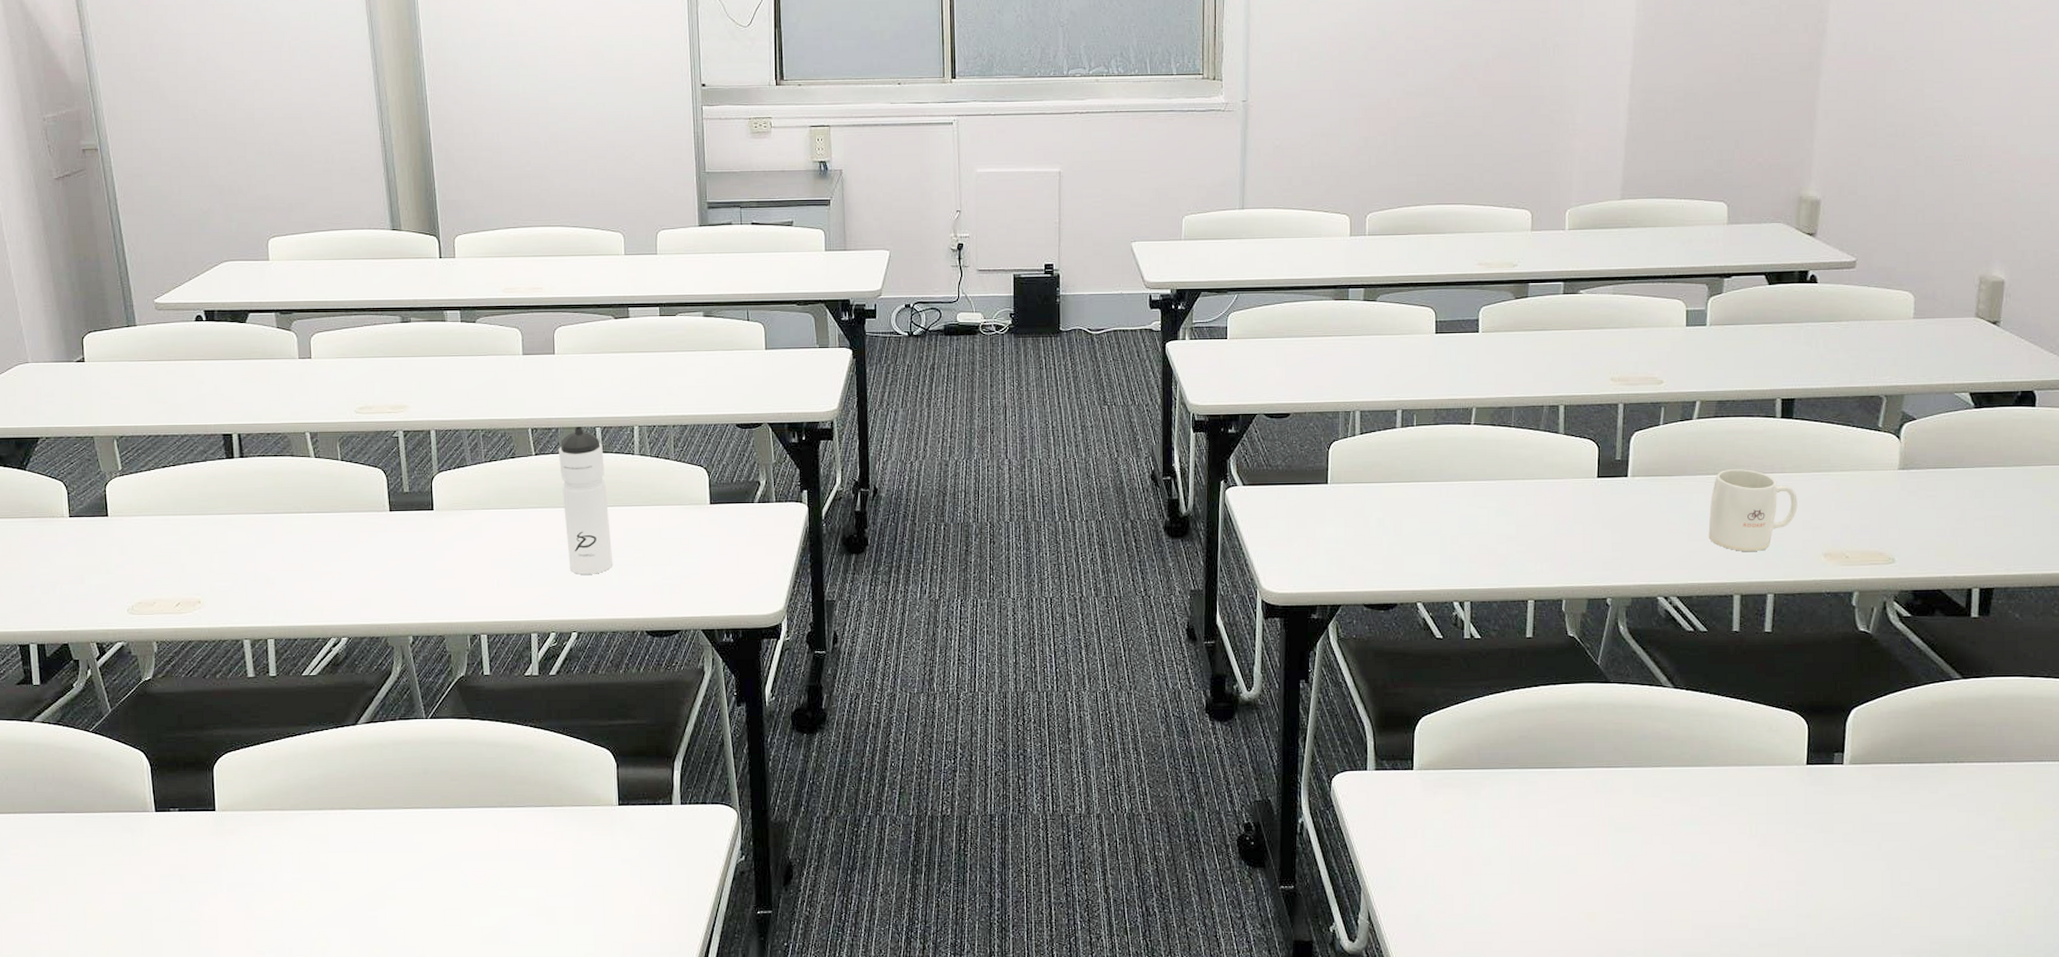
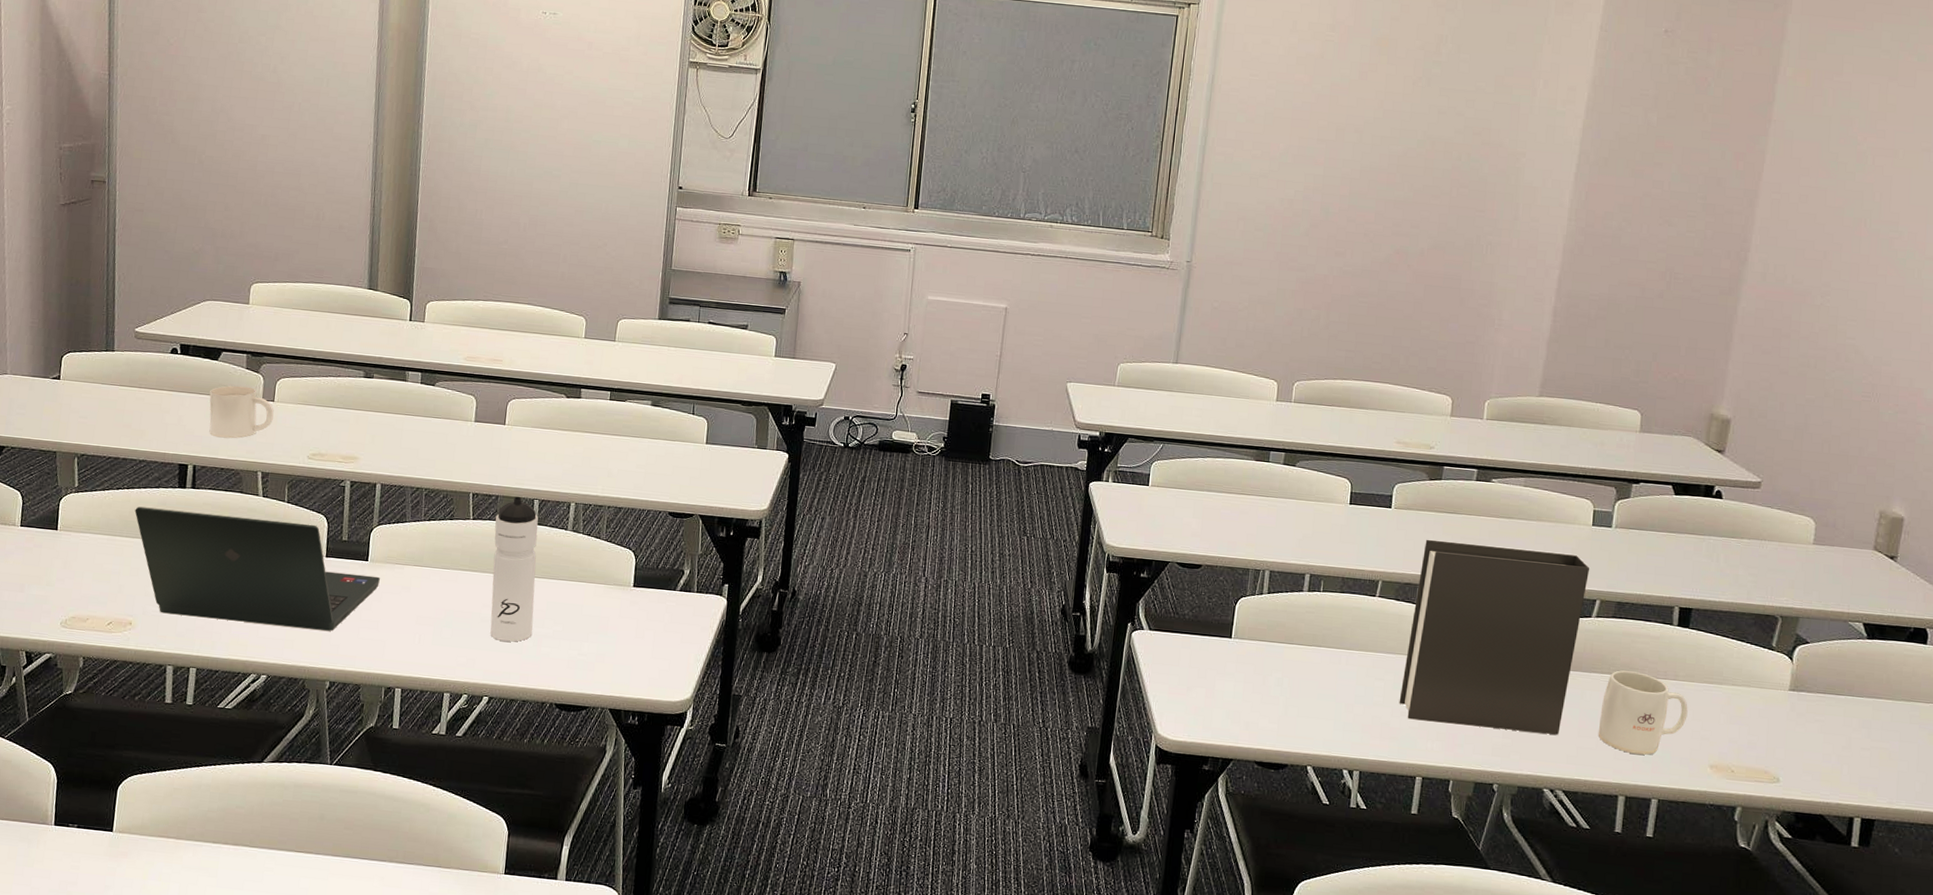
laptop: none [185,480,449,588] -> present [134,506,380,631]
mug: none [243,346,313,402] -> present [209,385,274,439]
binder: none [1504,358,1686,544] -> present [1399,539,1589,735]

